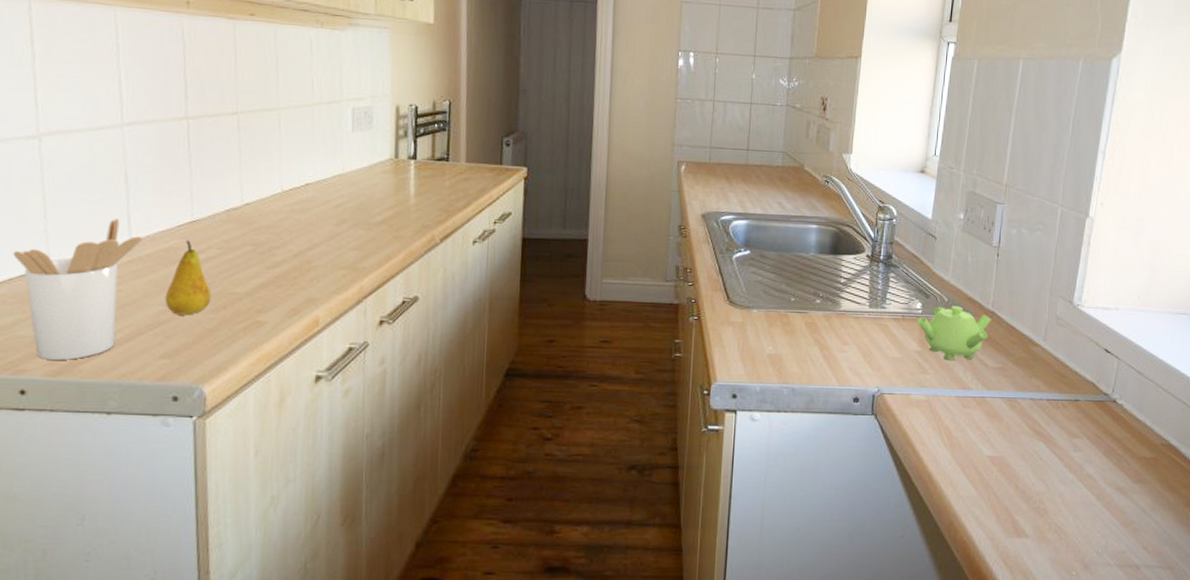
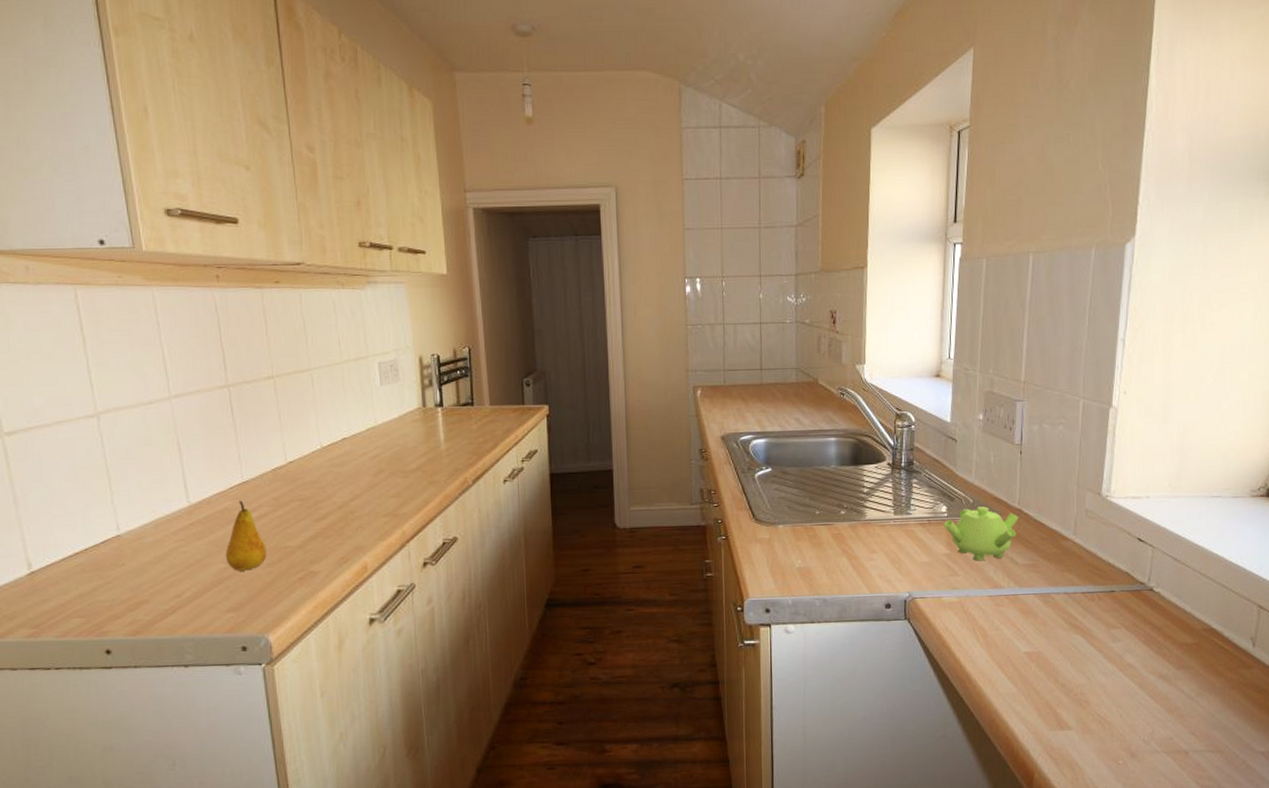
utensil holder: present [13,218,142,360] -> none [86,485,199,621]

